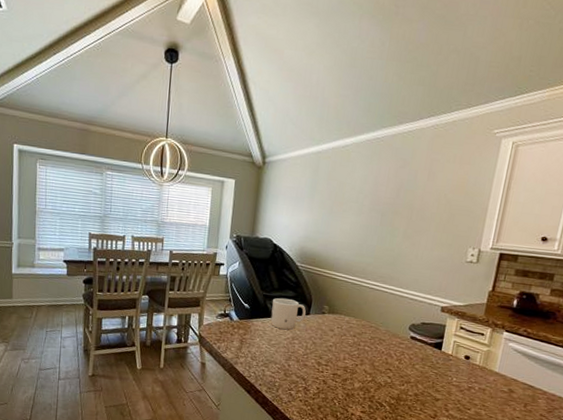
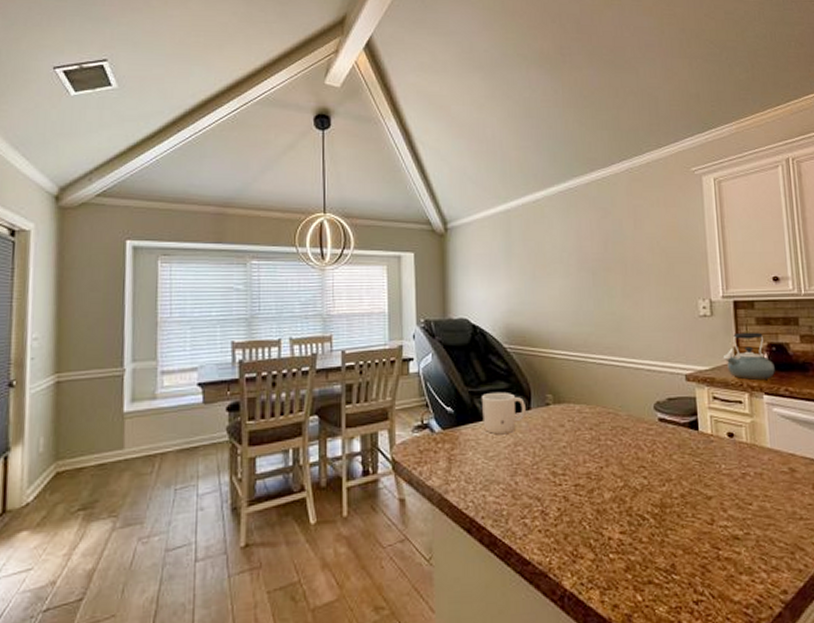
kettle: none [477,279,522,320] -> present [722,332,776,380]

